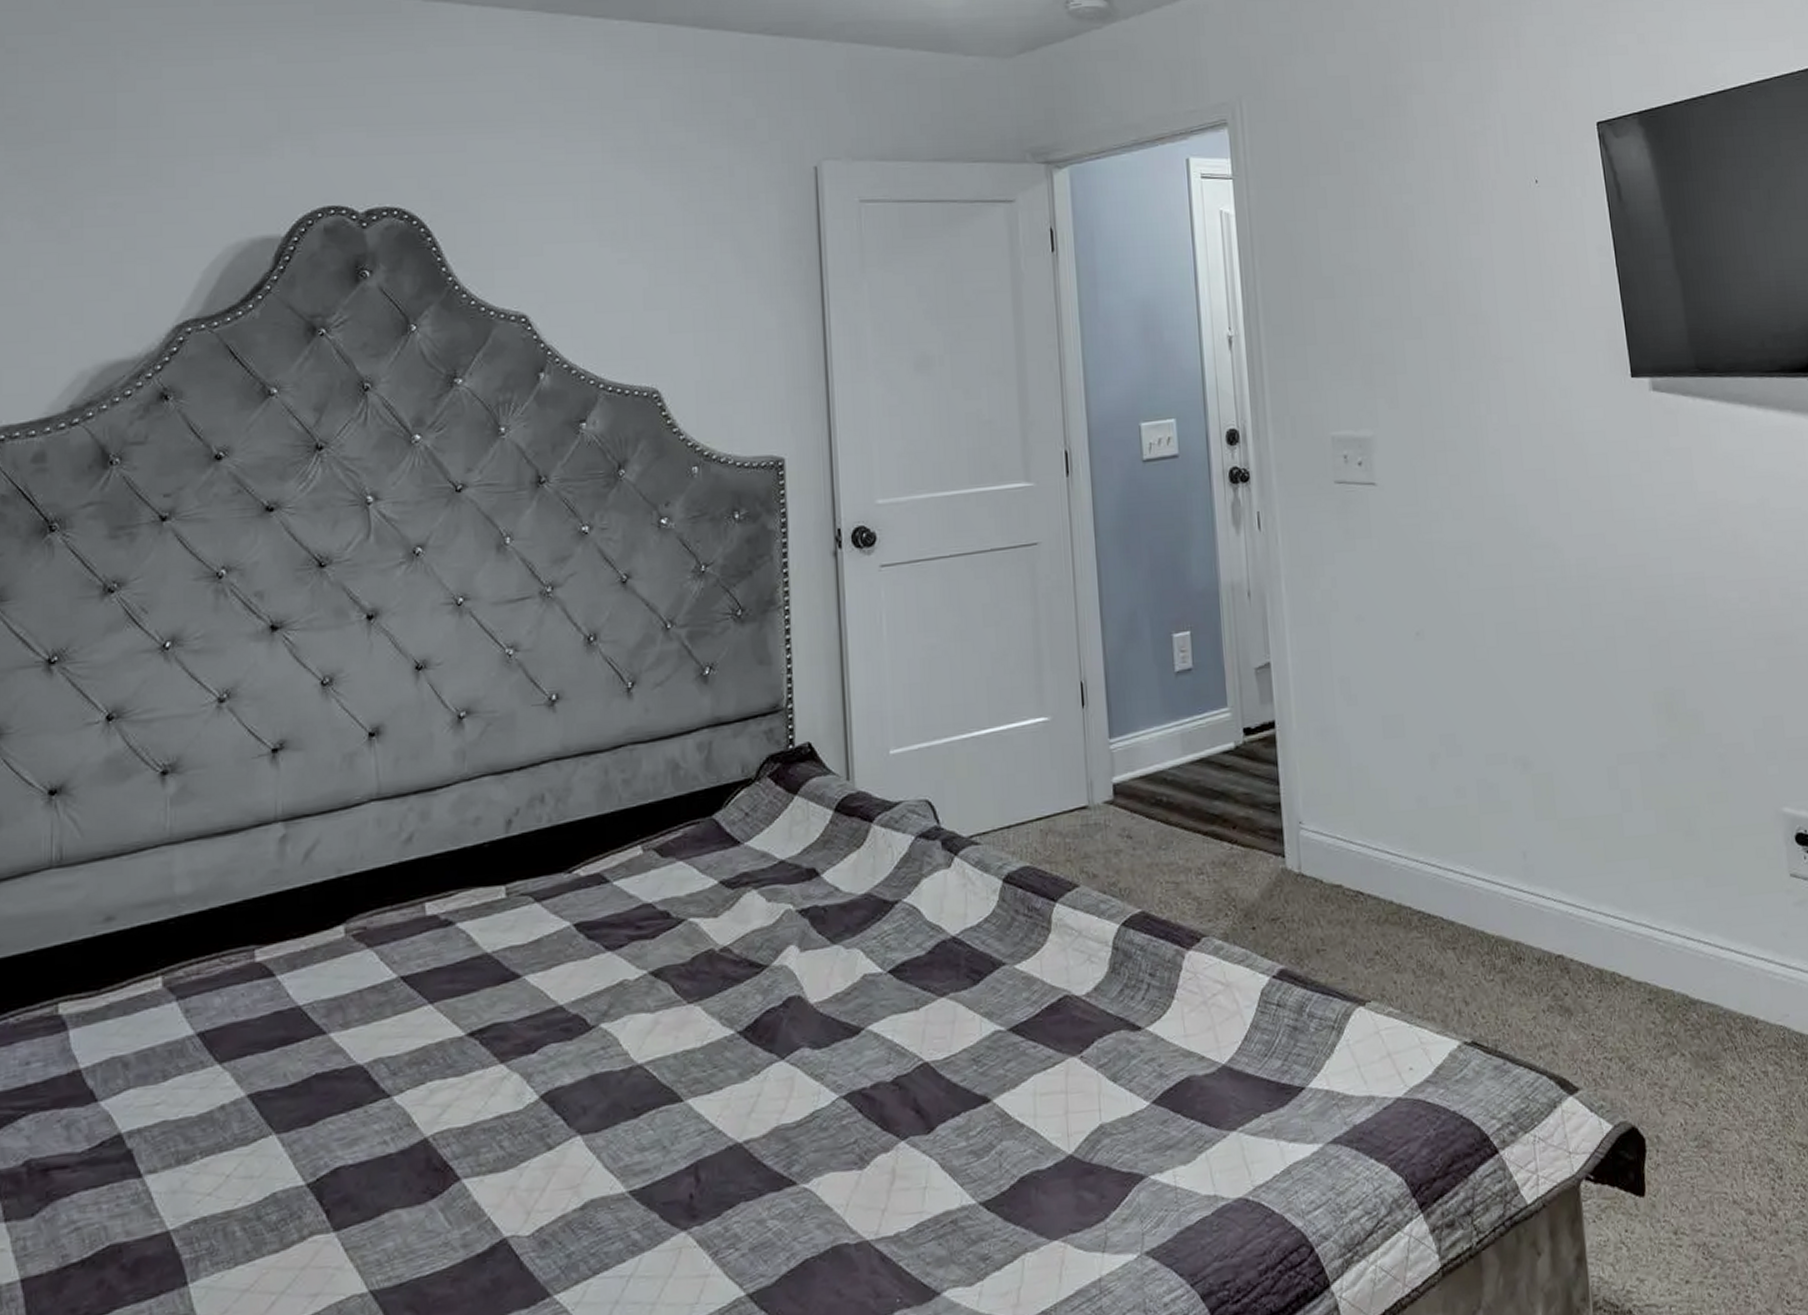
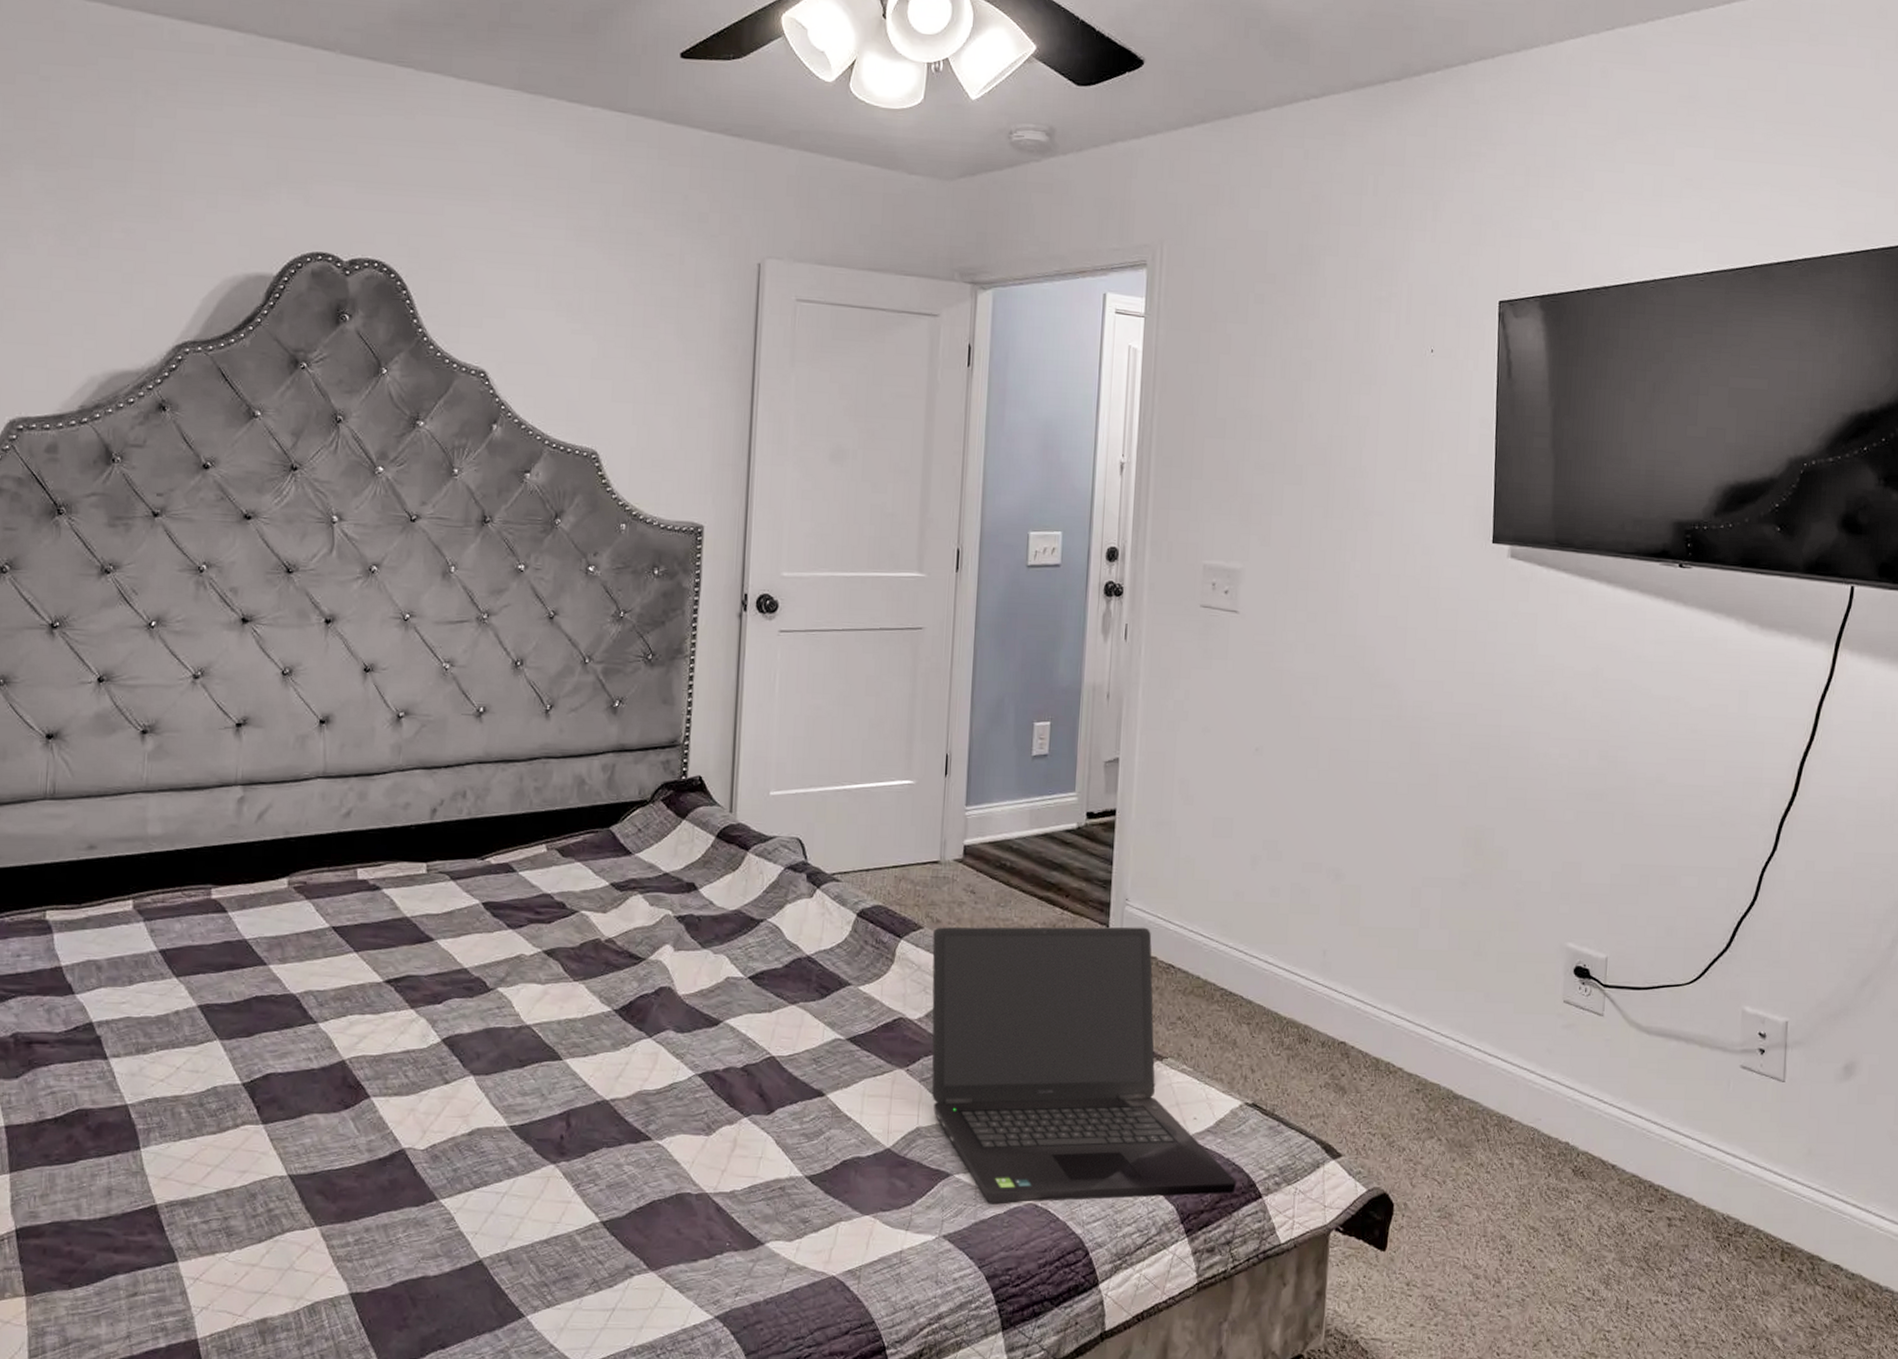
laptop: none [1091,852,1469,1205] -> present [931,926,1237,1203]

